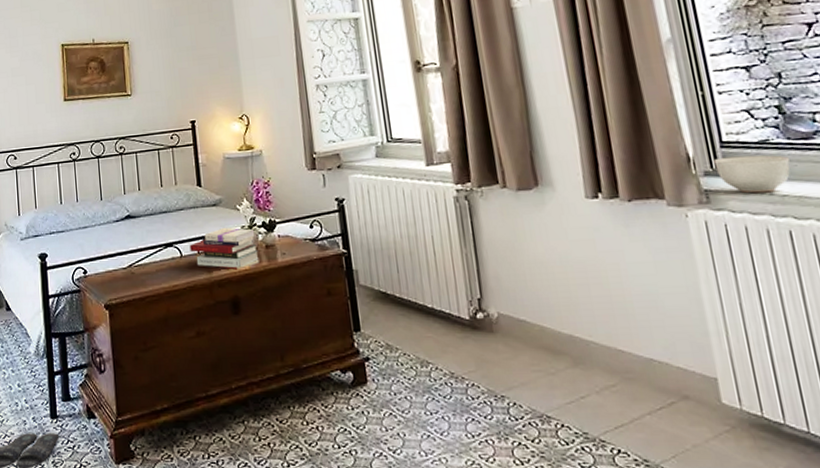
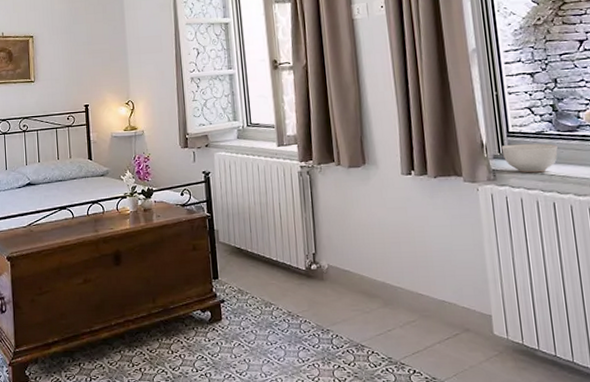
books: present [189,227,259,270] -> none [80,194,138,229]

